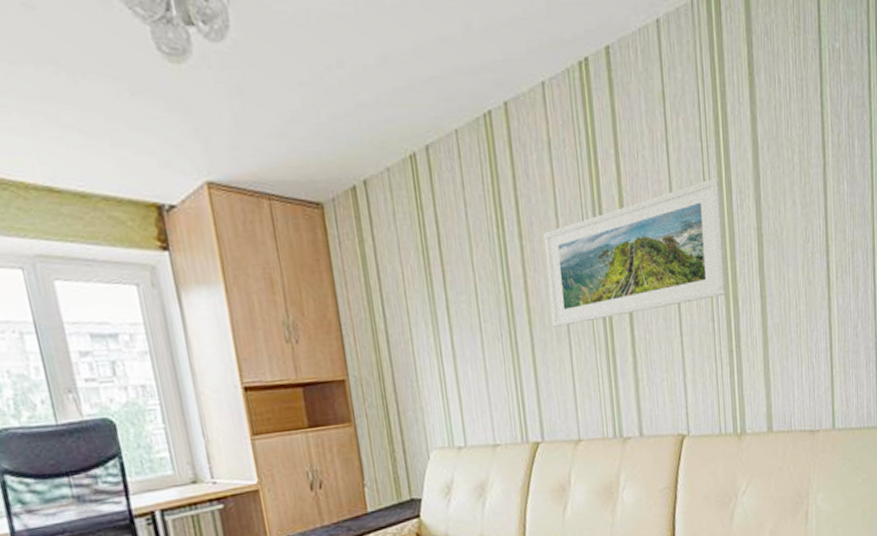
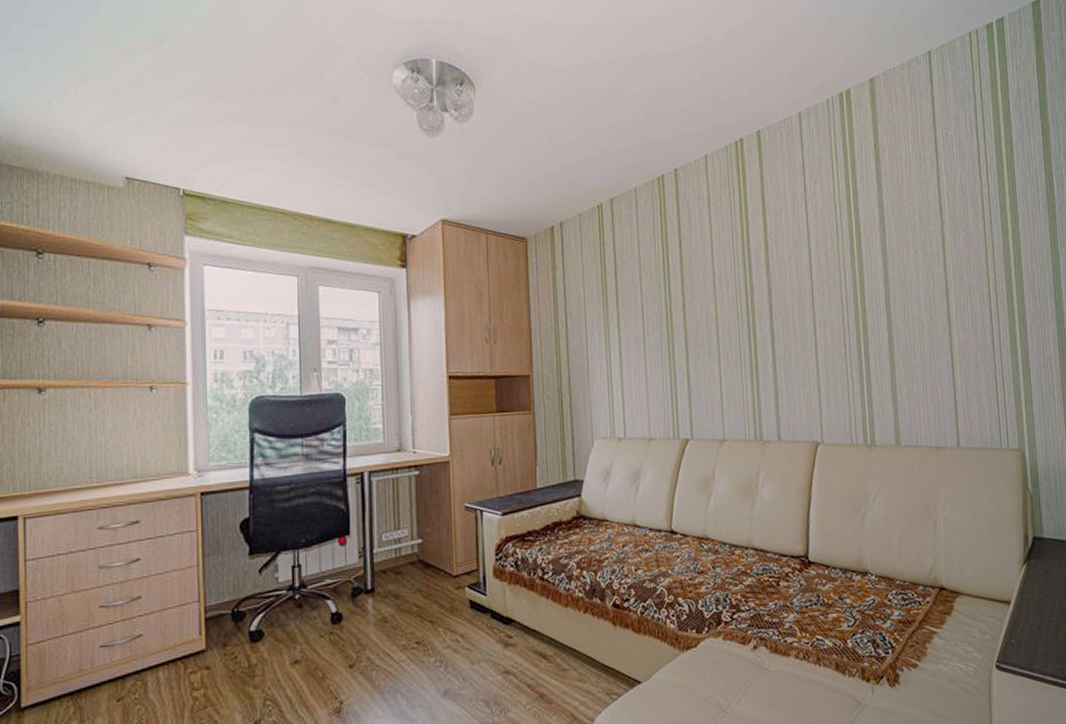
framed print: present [543,177,726,327] -> none [700,230,857,343]

